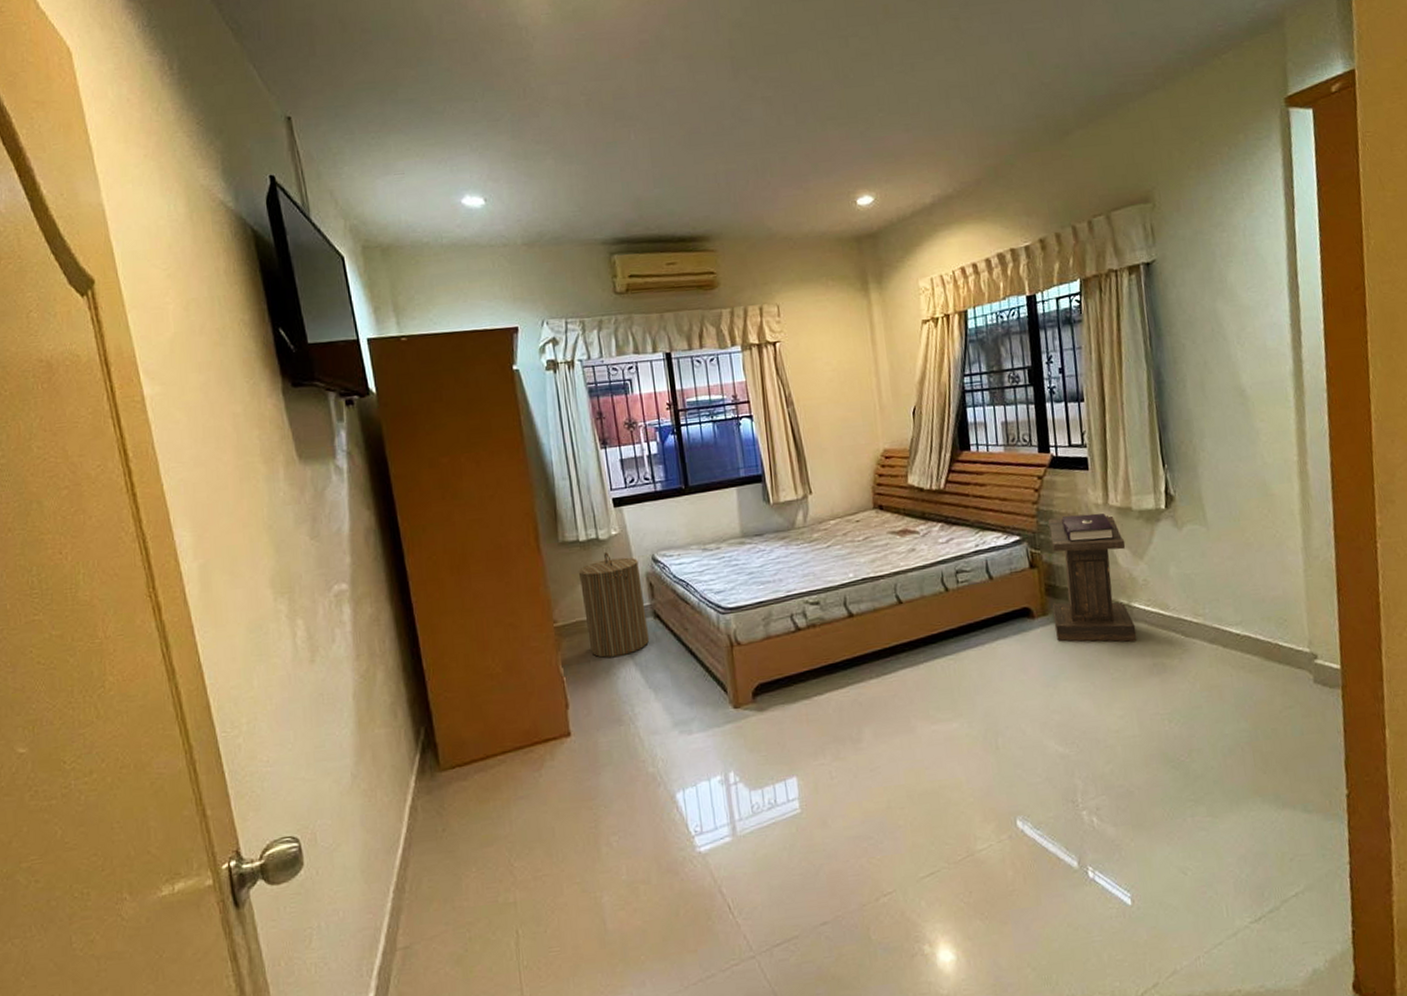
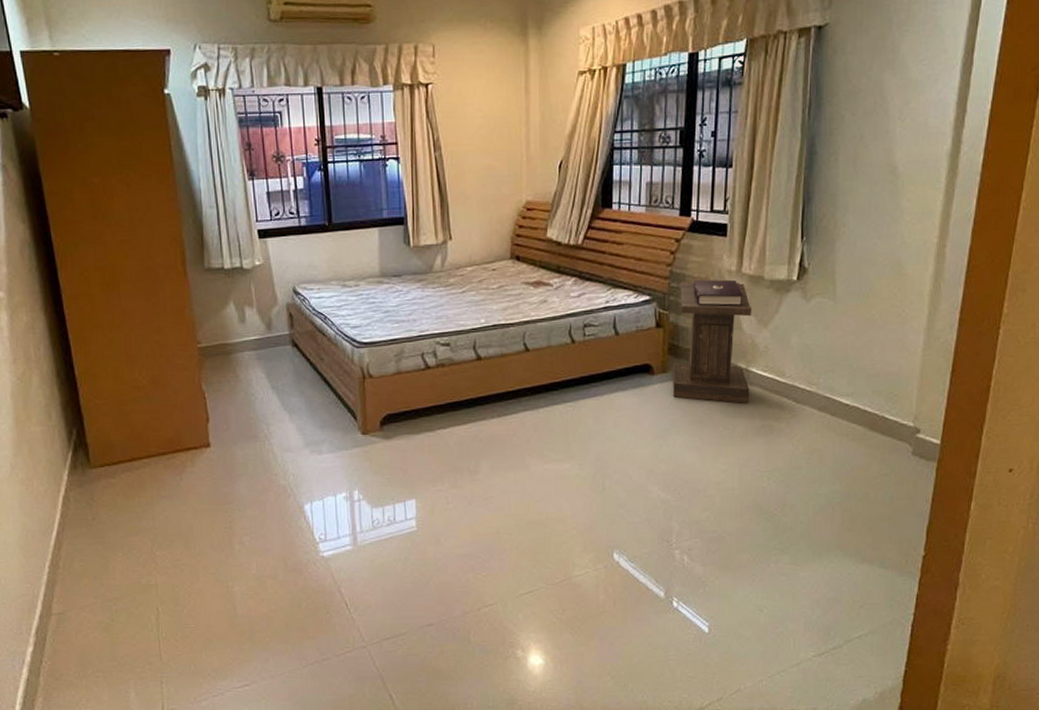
laundry hamper: present [578,552,650,658] -> none [222,281,287,380]

